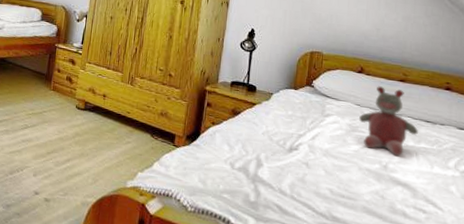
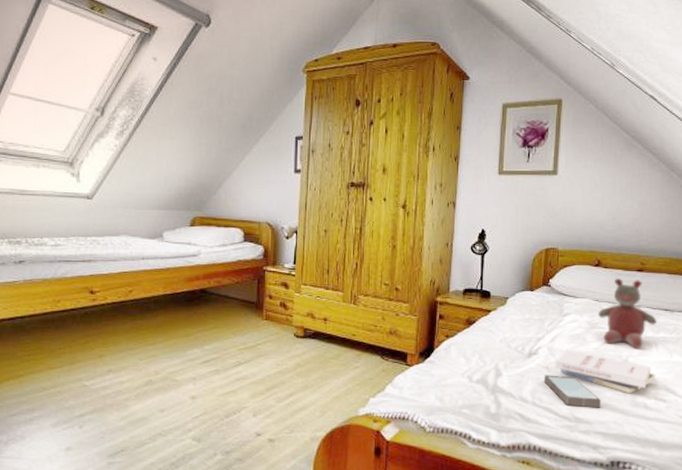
smartphone: none [303,171,359,210] -> present [543,375,601,408]
books: none [314,149,415,200] -> present [555,349,655,394]

